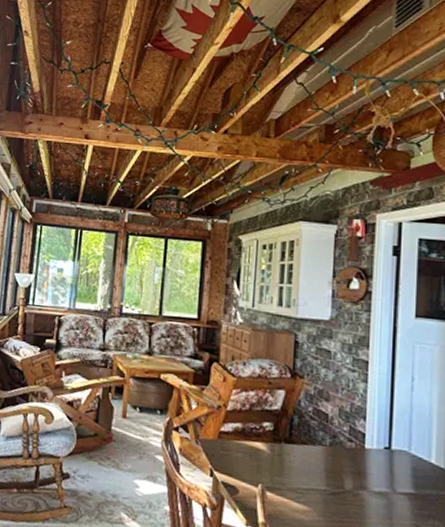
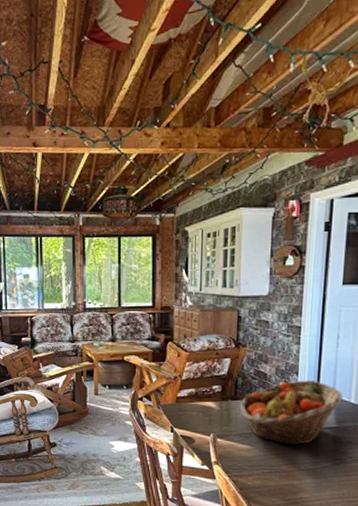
fruit basket: none [295,427,421,513] -> present [240,380,343,446]

